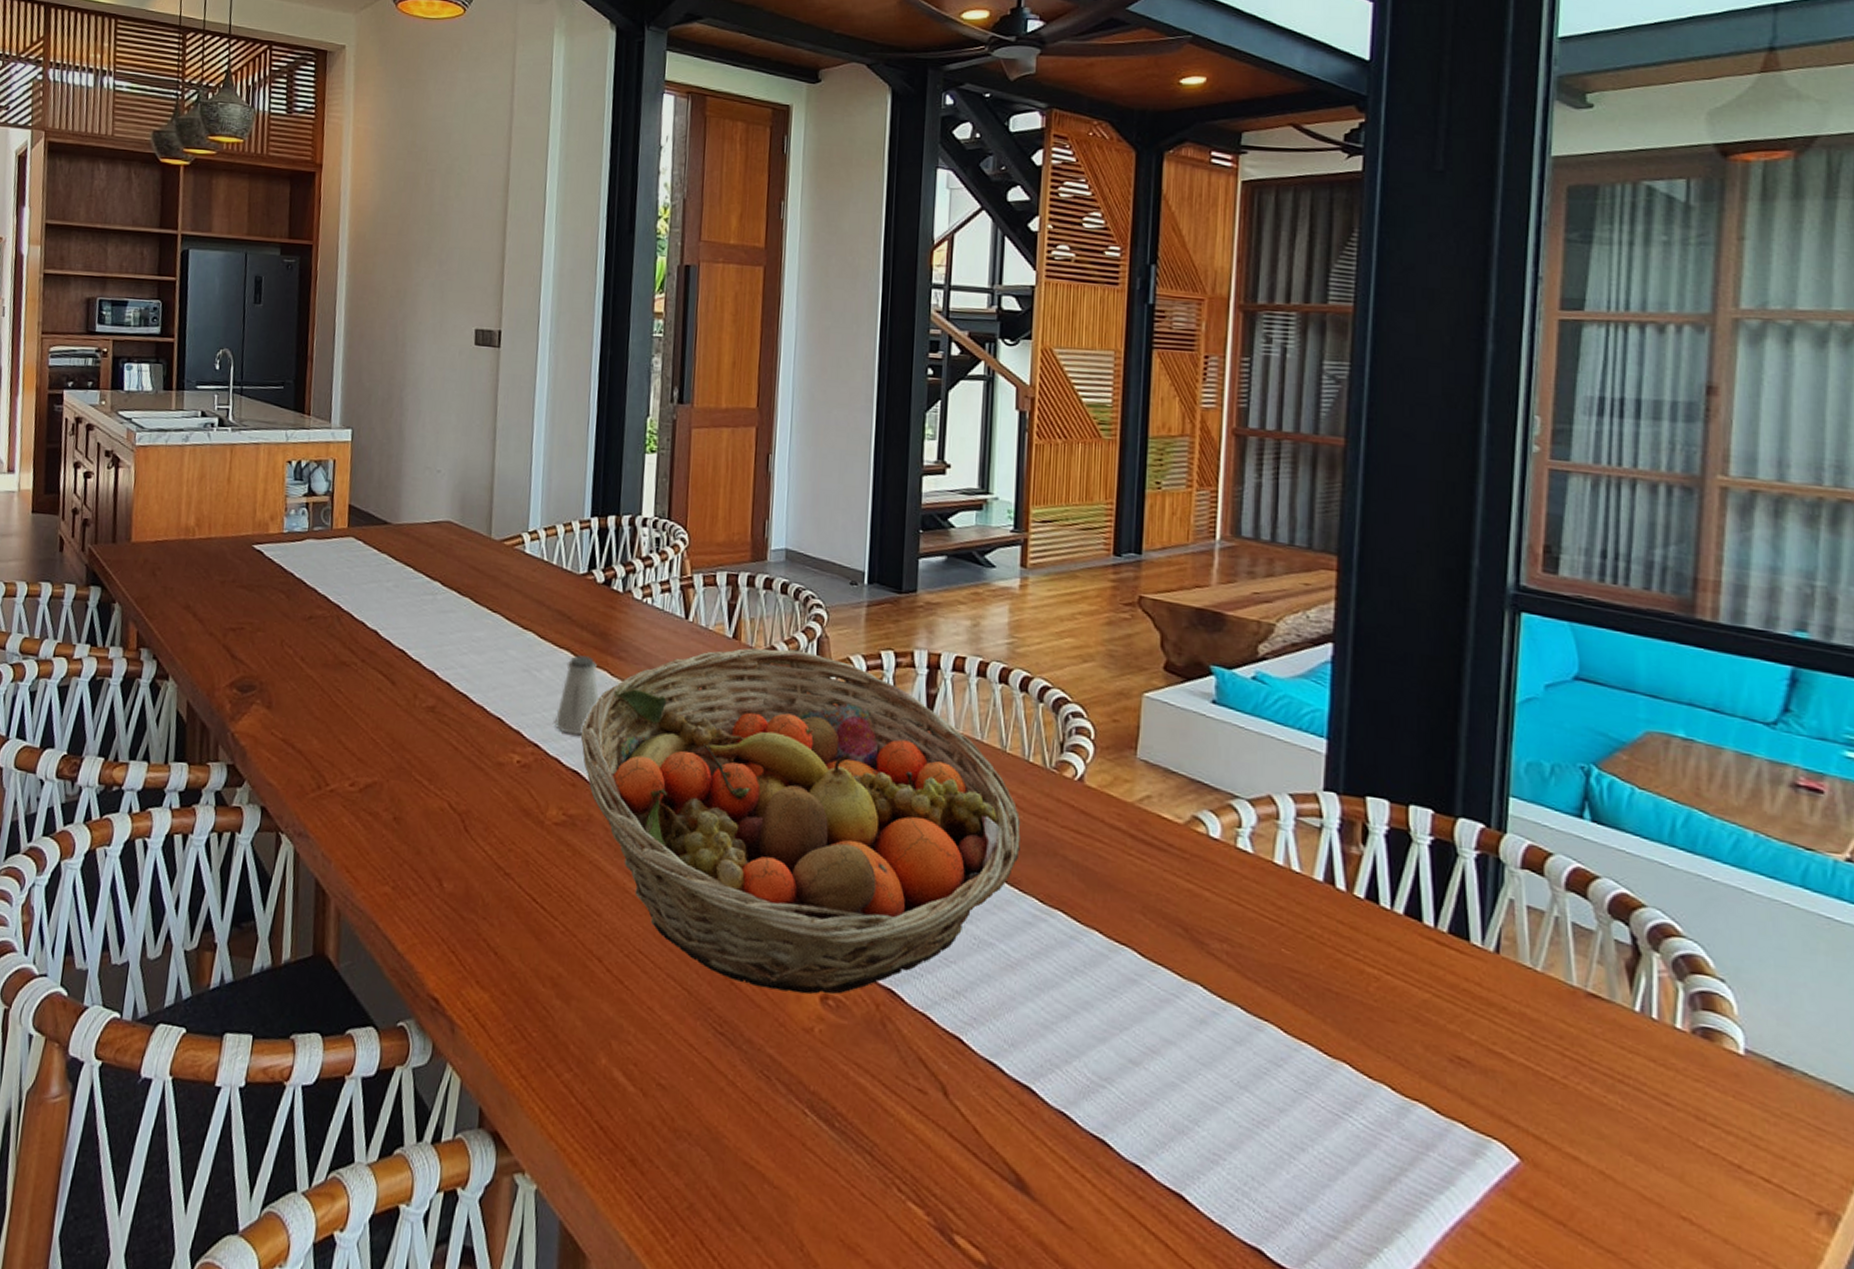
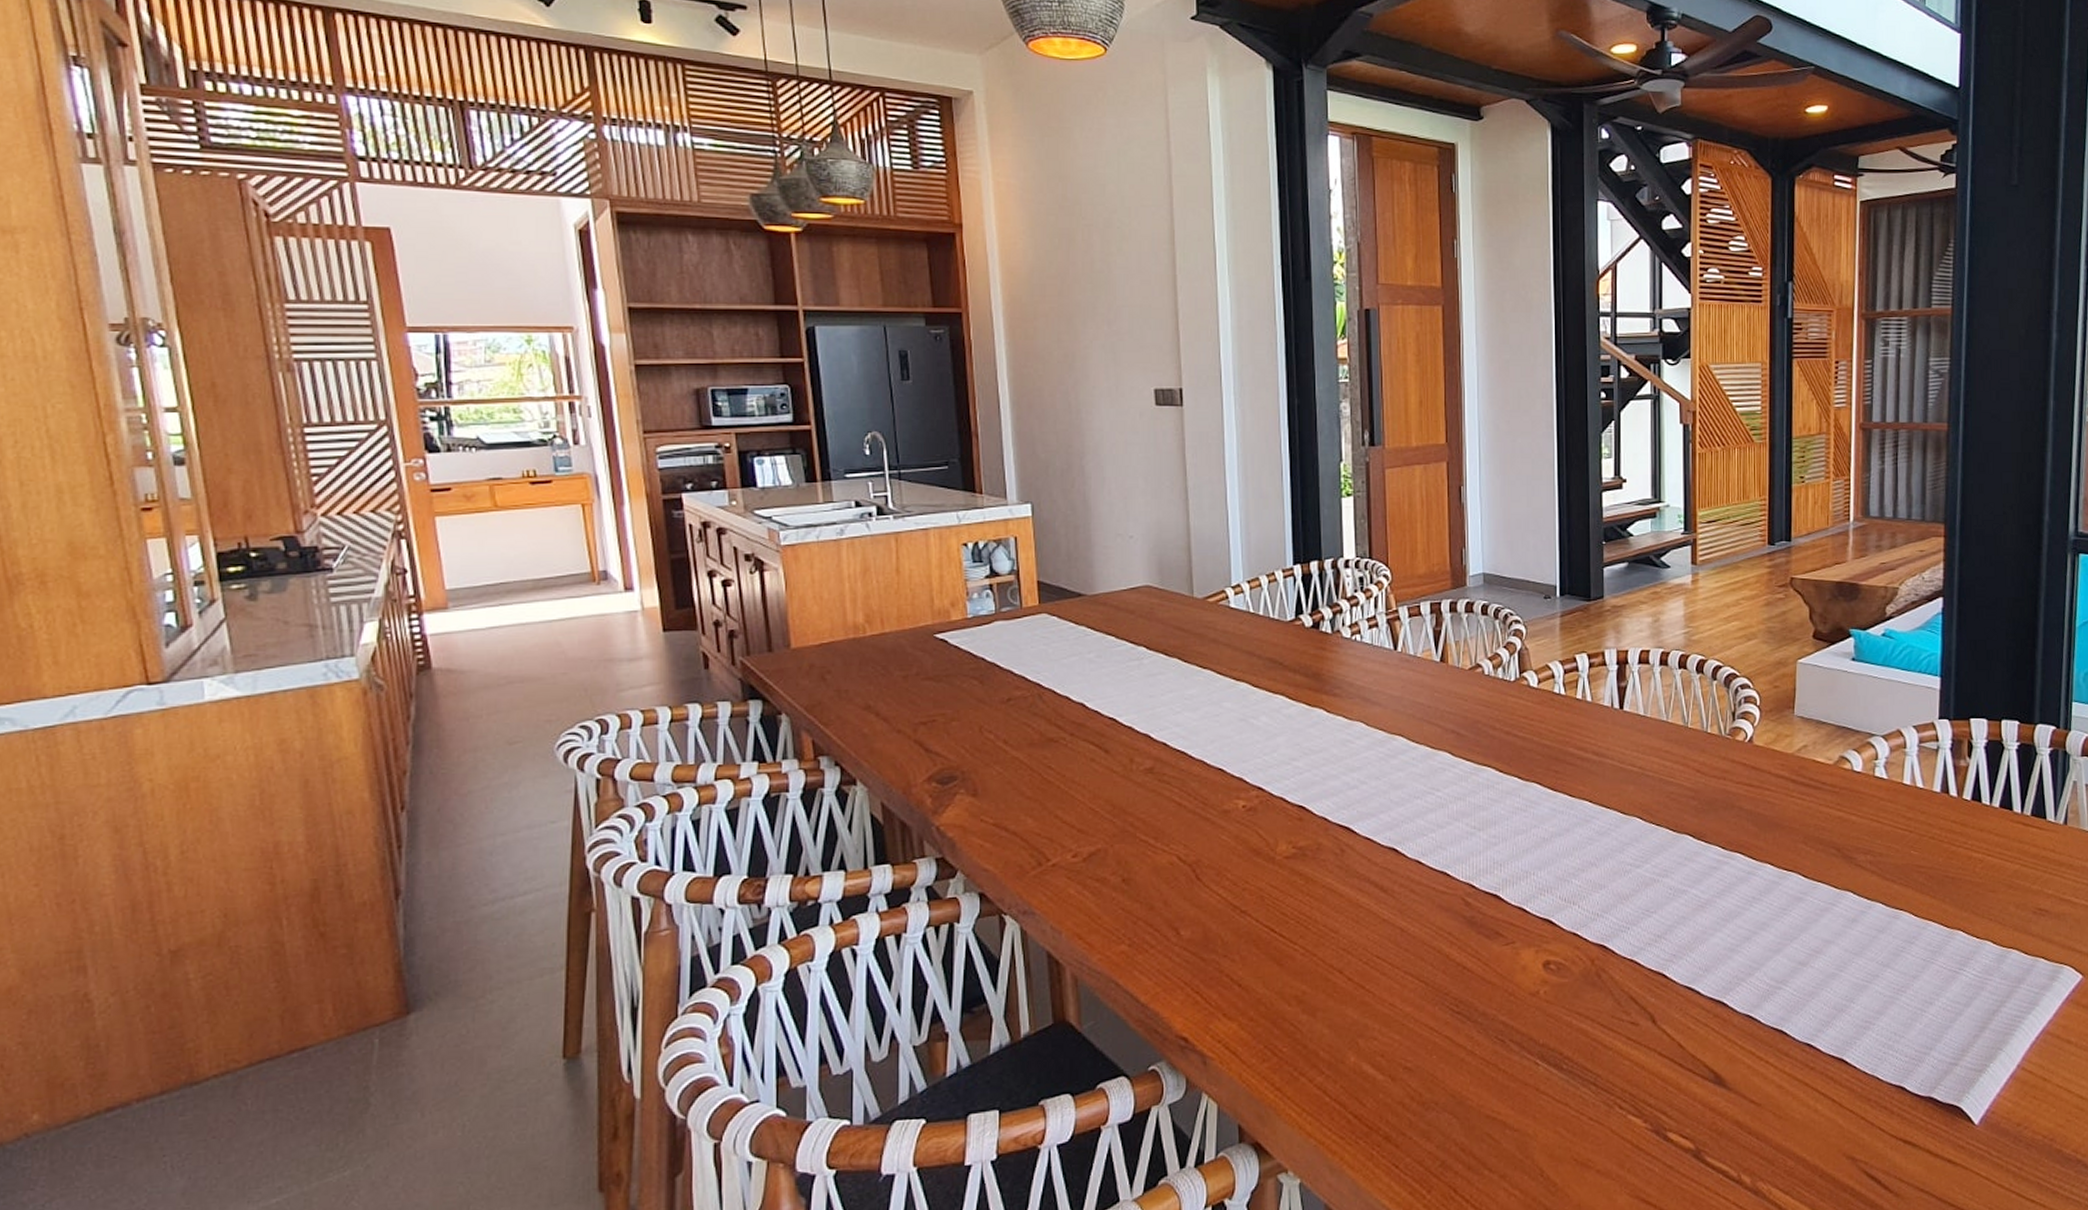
saltshaker: present [555,655,599,736] -> none [1277,698,1317,773]
fruit basket: present [580,648,1021,994] -> none [1303,664,1704,966]

